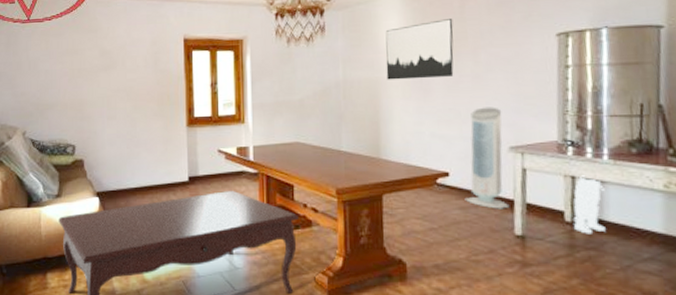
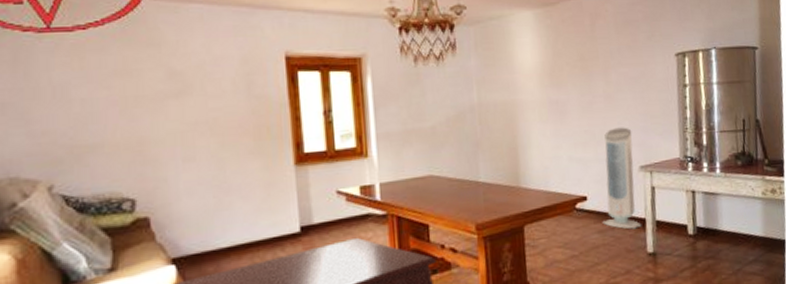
wall art: present [385,19,454,80] -> none [520,37,588,103]
boots: present [573,175,606,234] -> none [694,189,720,245]

